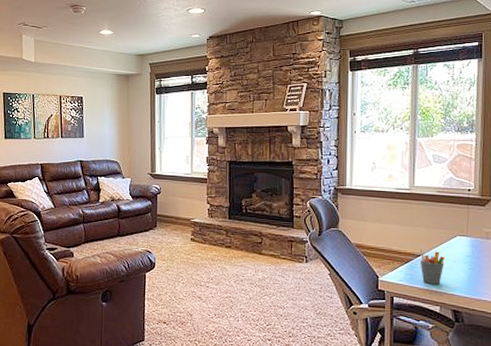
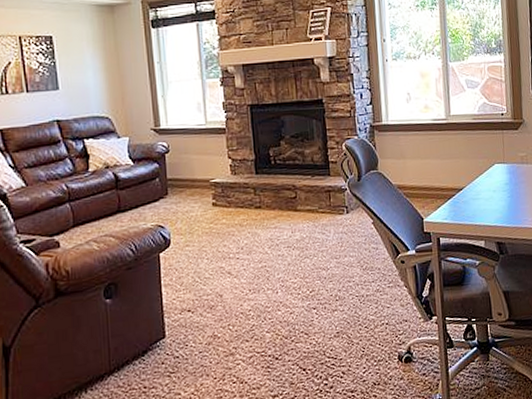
pen holder: present [419,248,444,284] -> none [460,181,486,219]

